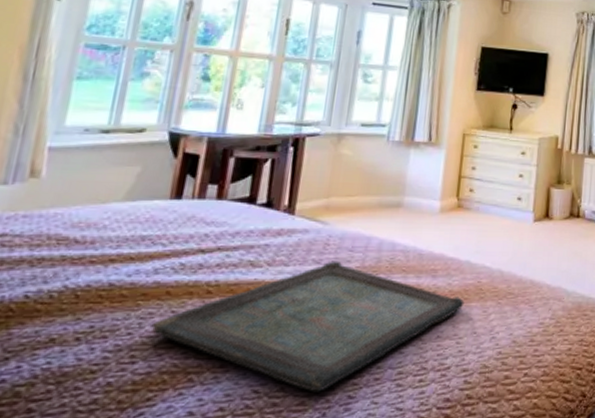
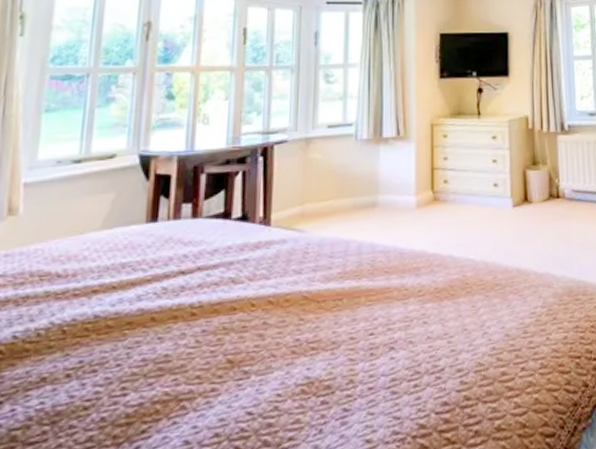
serving tray: present [151,261,465,392] -> none [139,268,452,409]

